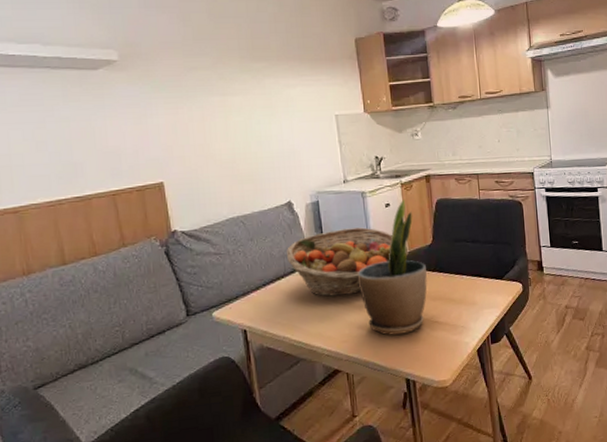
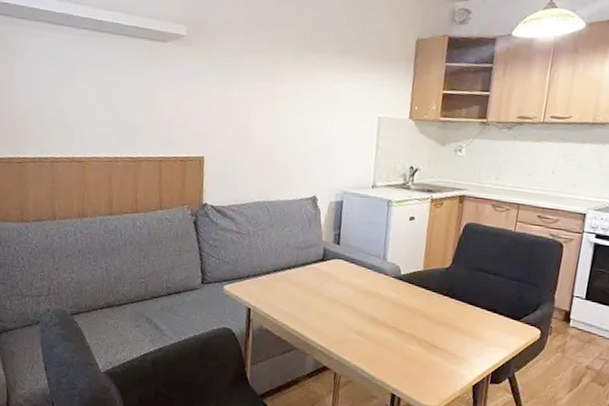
fruit basket: present [287,227,409,297] -> none [301,233,424,300]
potted plant: present [357,200,427,336] -> none [364,216,439,350]

